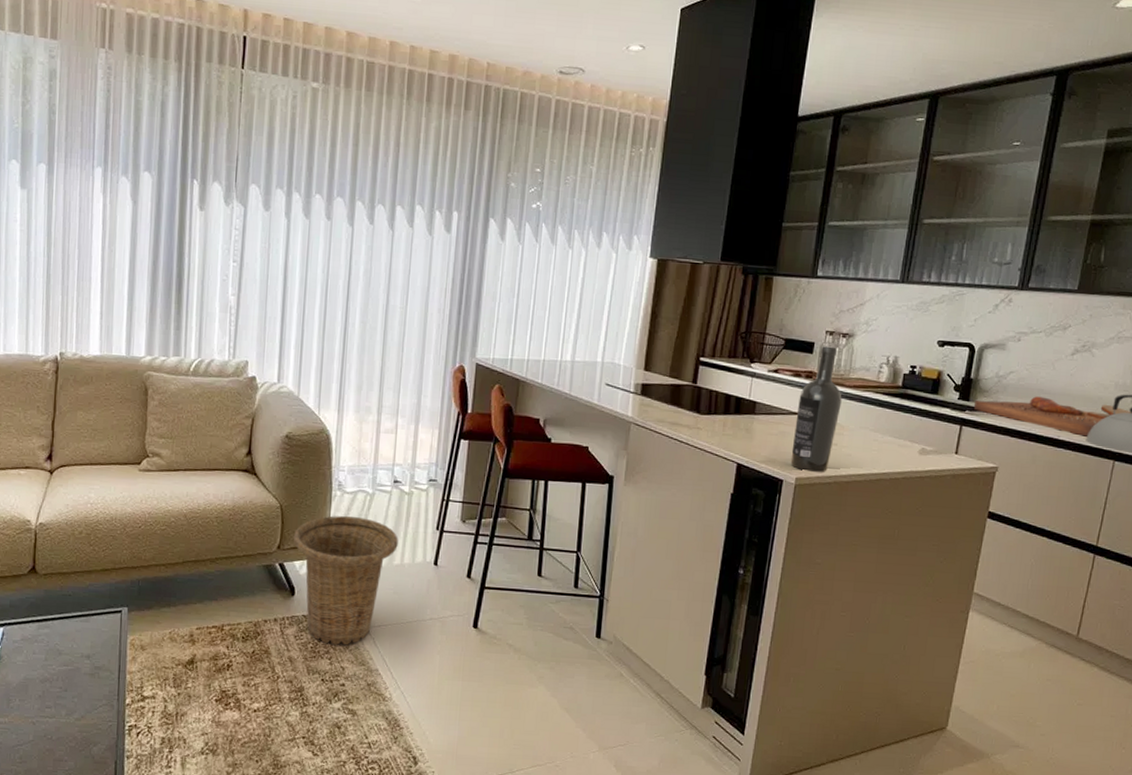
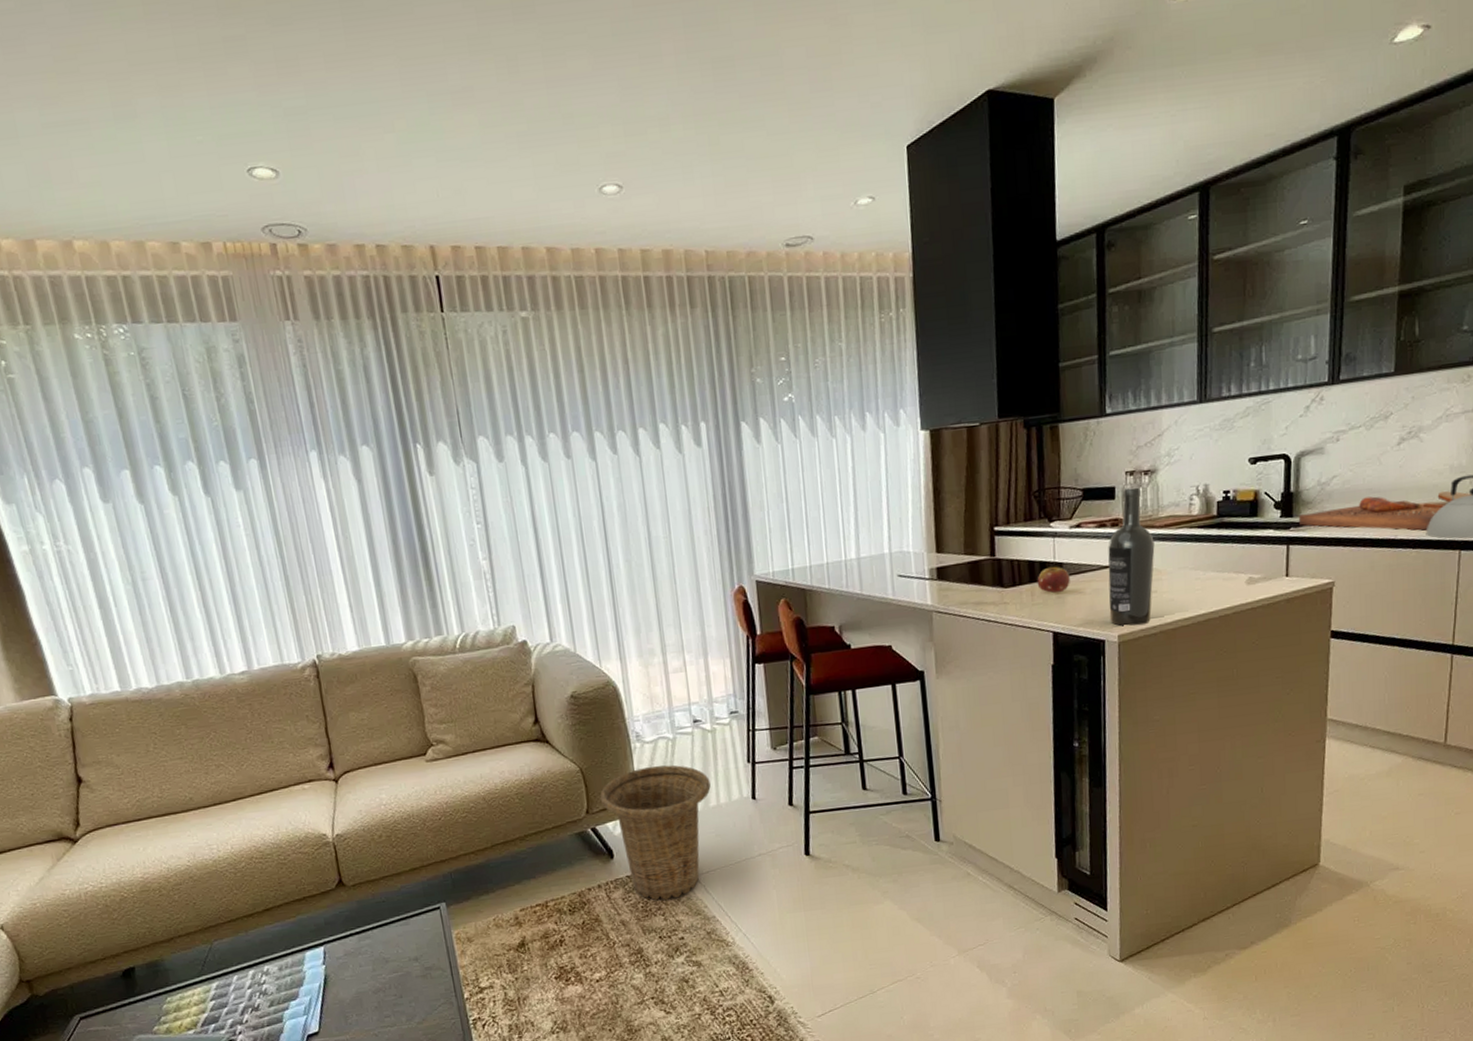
fruit: none [730,403,761,429] -> present [1037,566,1070,594]

